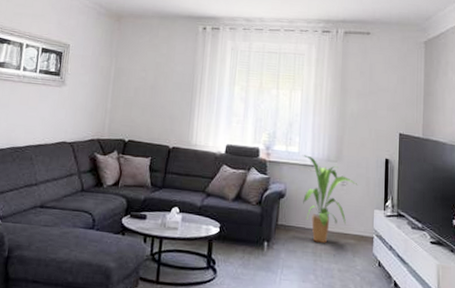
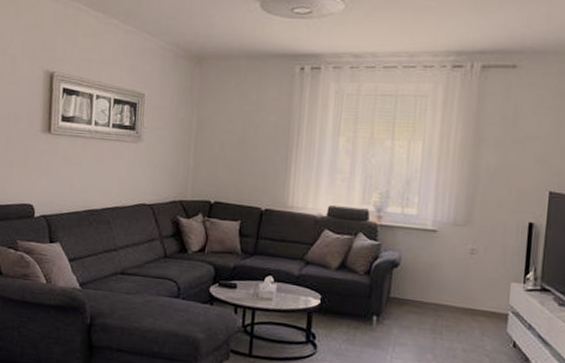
house plant: present [302,155,358,243] -> none [421,218,492,319]

